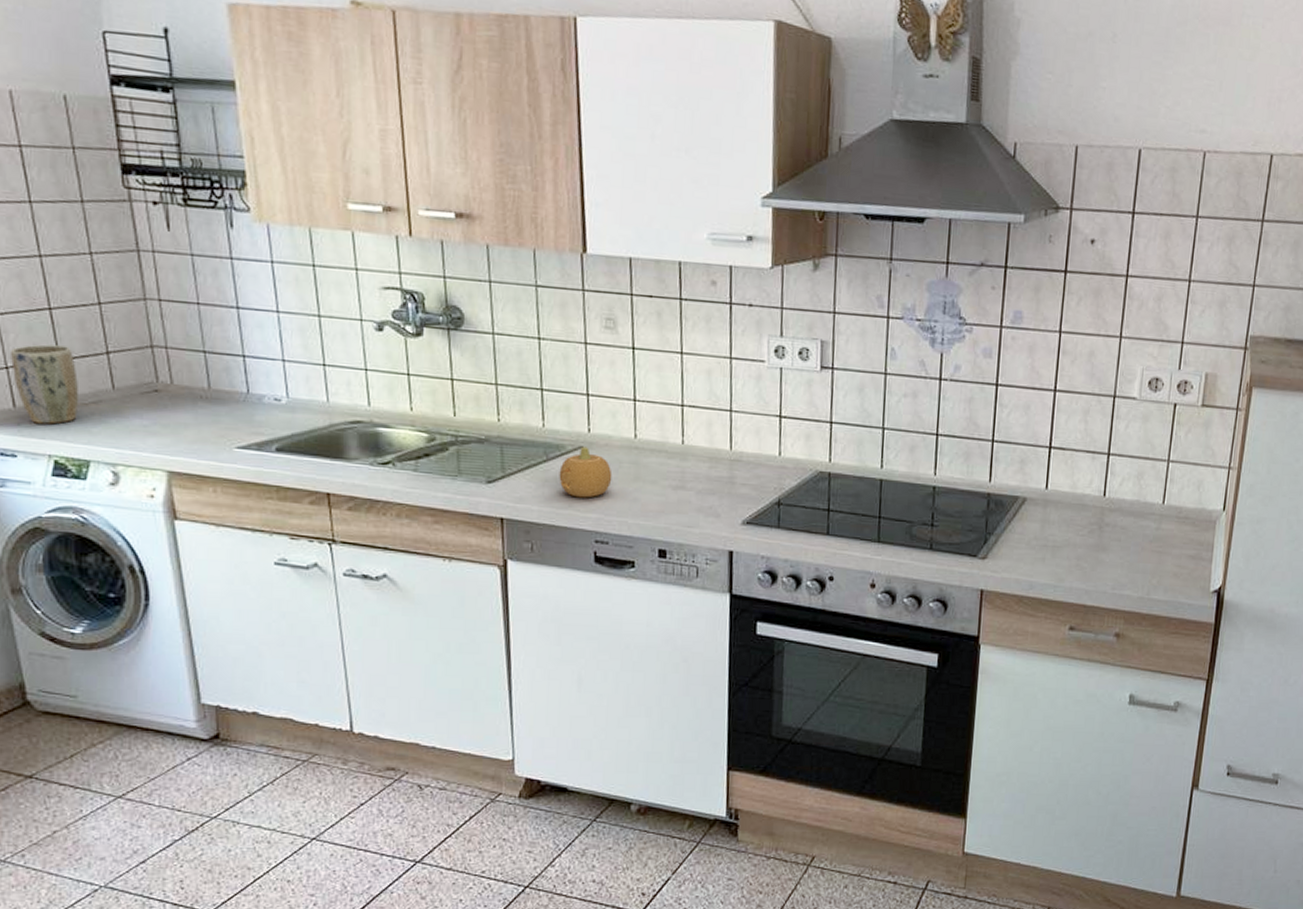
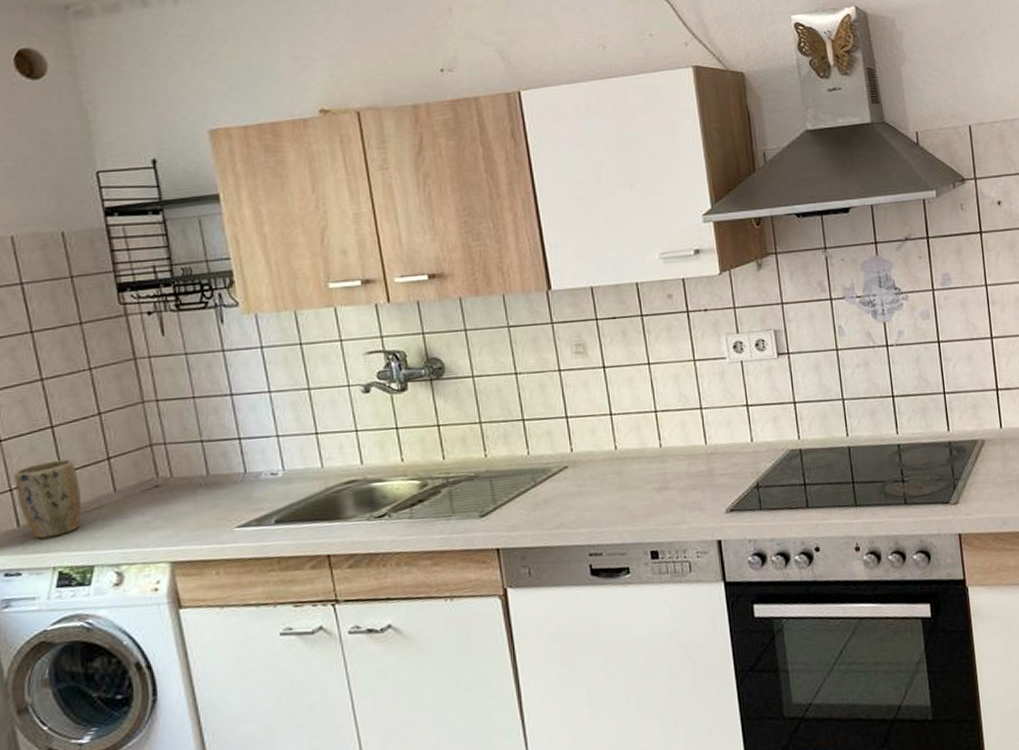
fruit: present [559,446,613,498] -> none [548,466,599,516]

